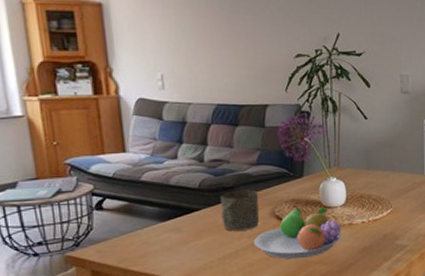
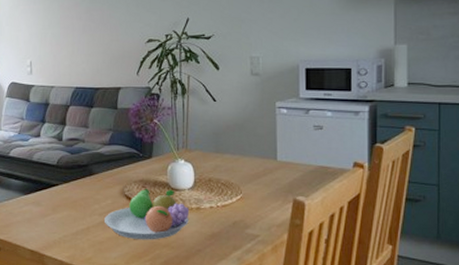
mug: present [220,189,260,231] -> none [75,168,110,208]

